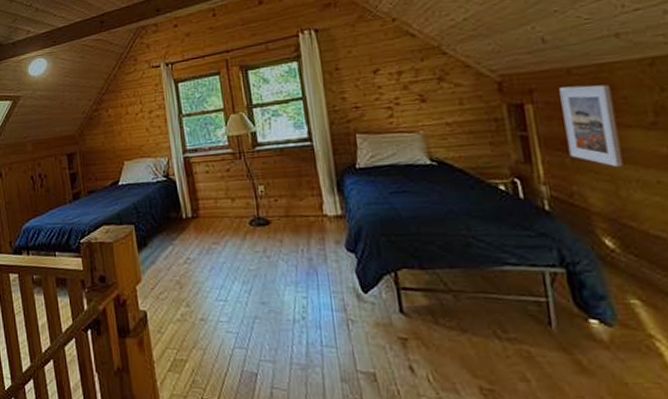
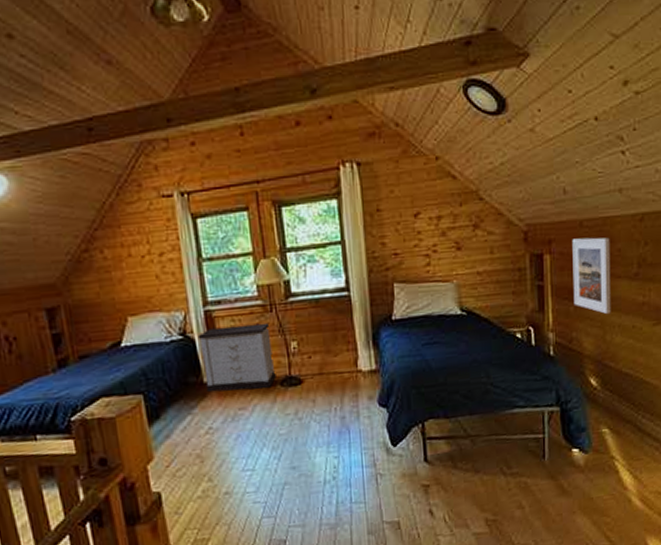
nightstand: none [178,168,246,227] -> present [197,322,276,393]

